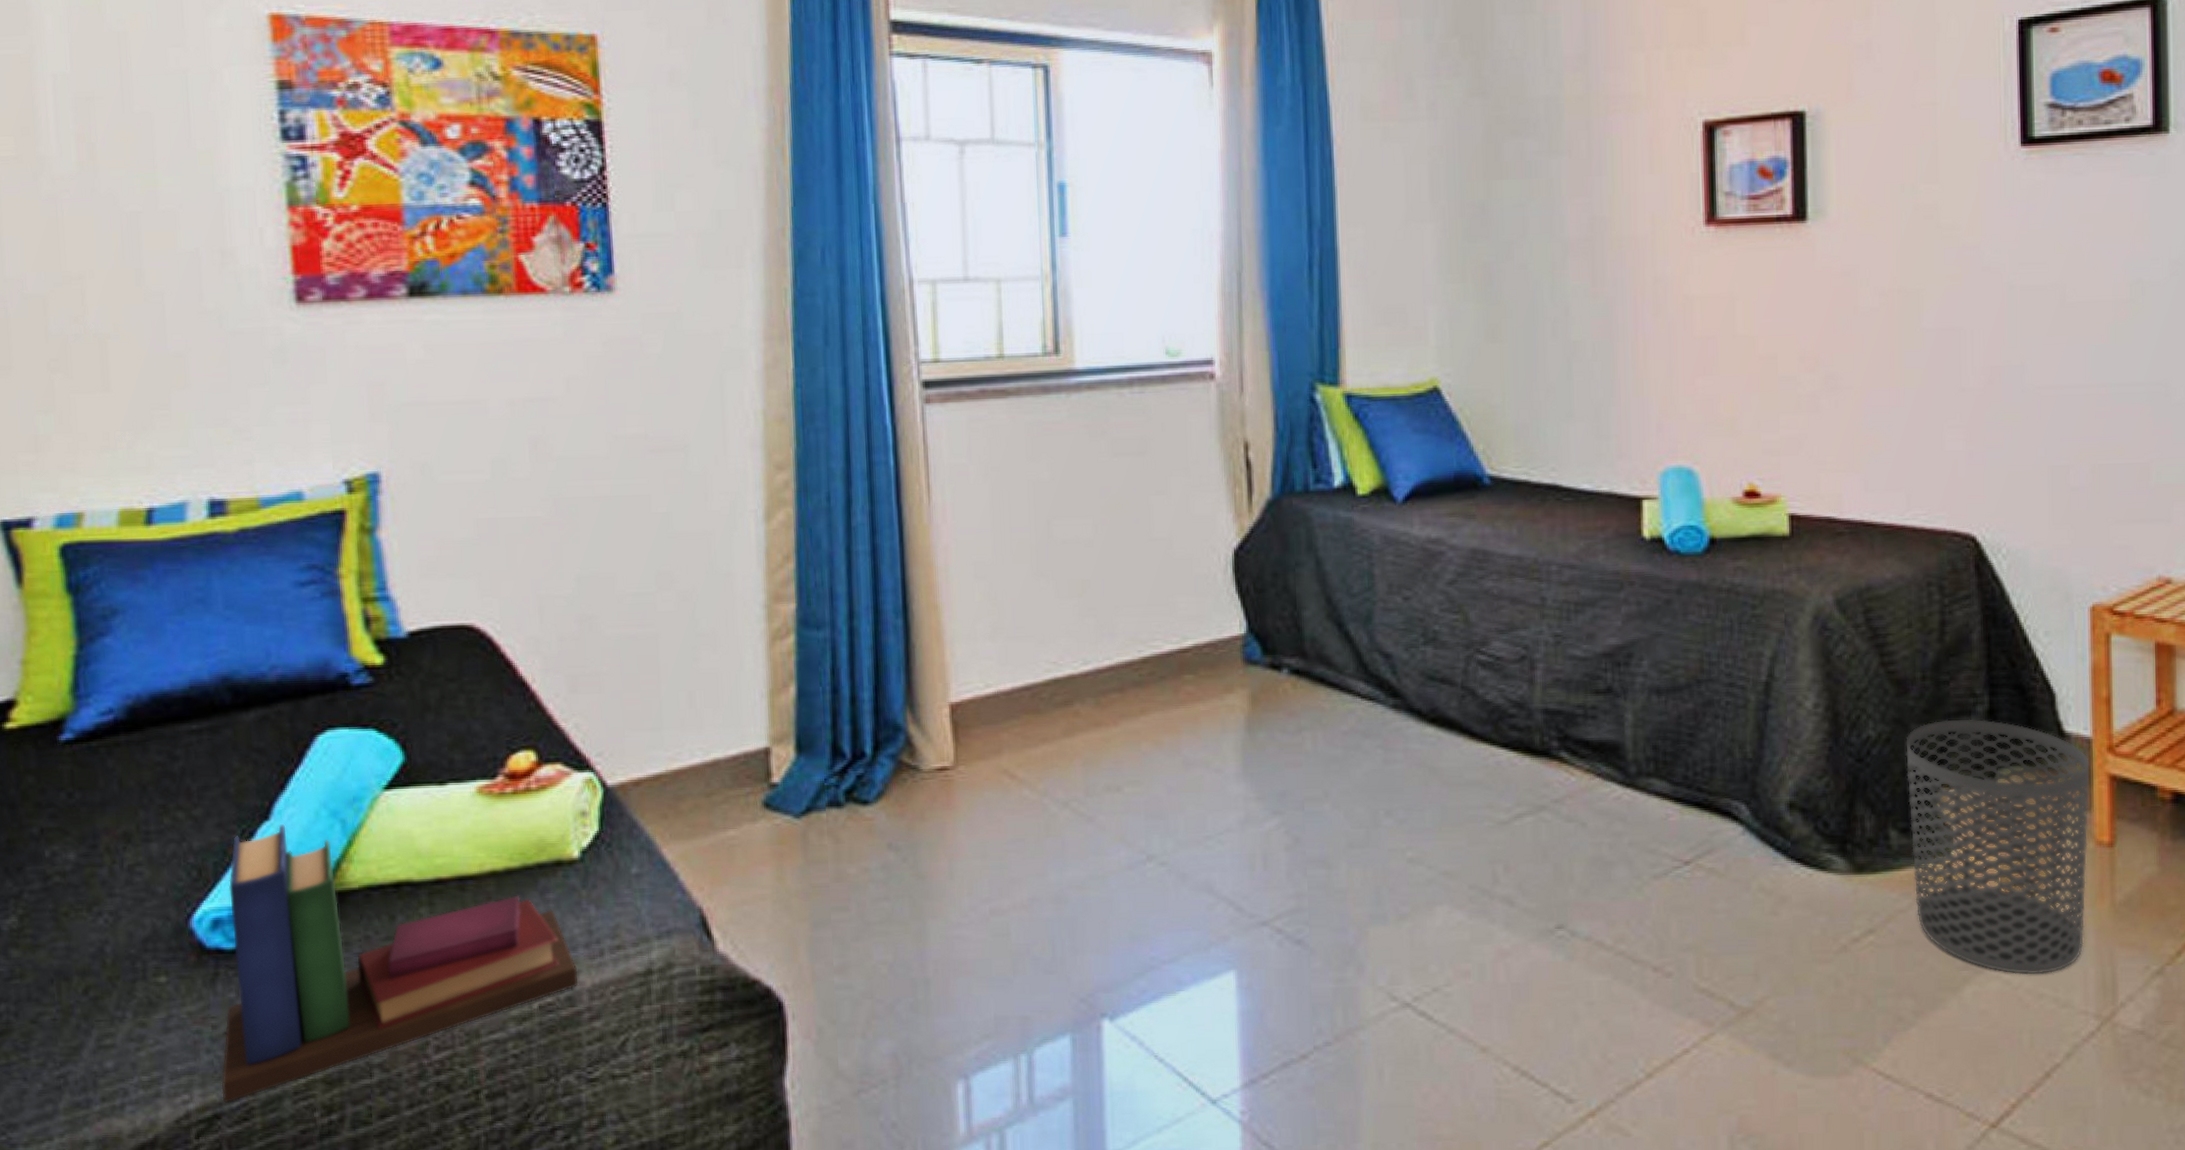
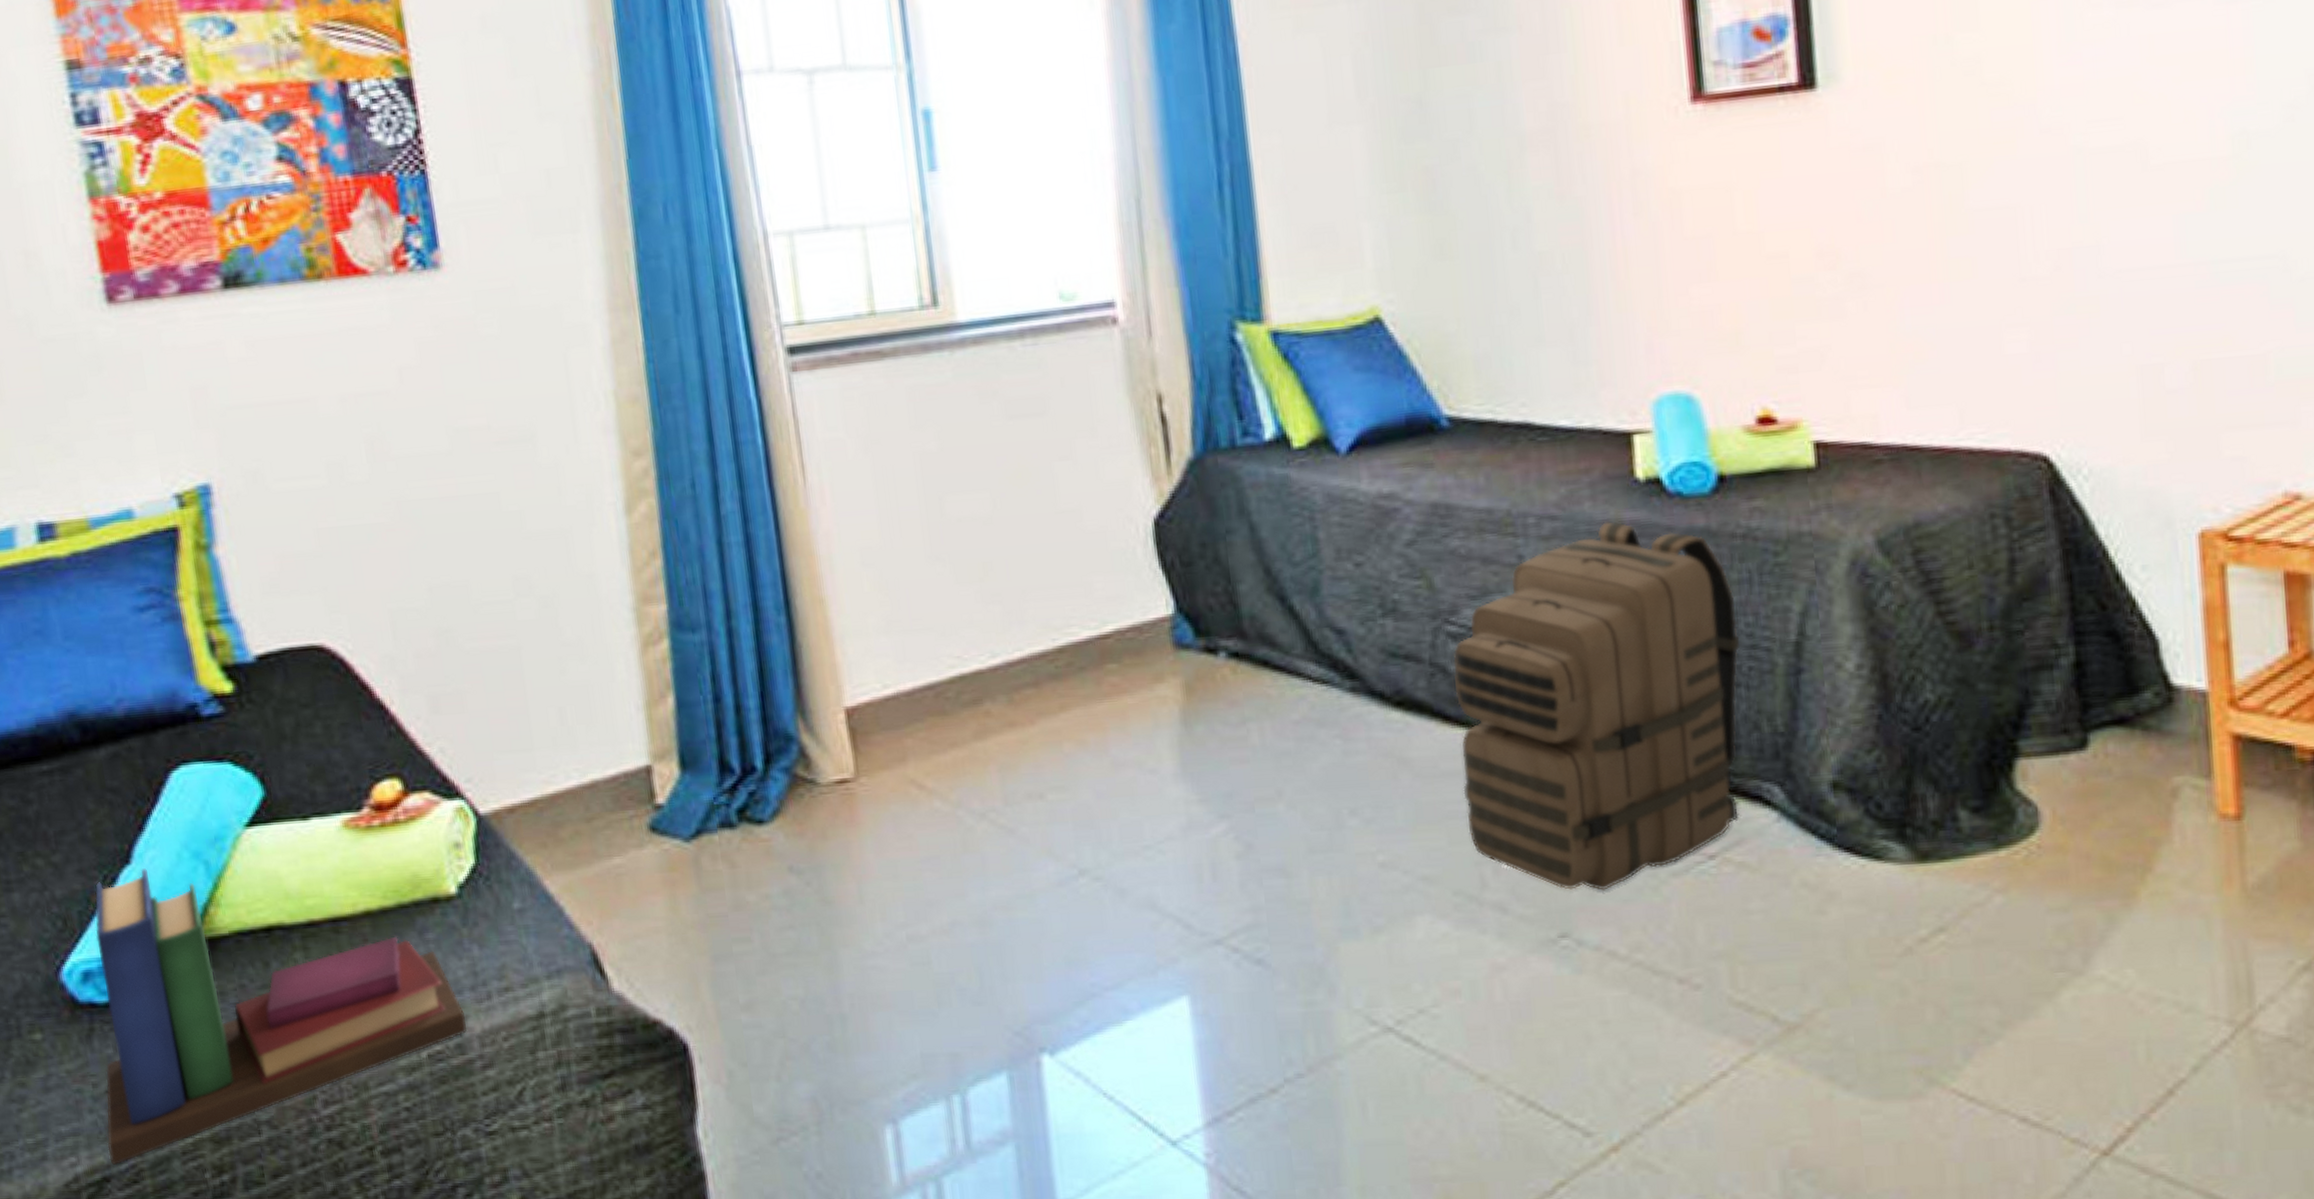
backpack: none [1481,572,1721,889] -> present [1453,521,1741,891]
waste bin: present [1906,719,2090,975] -> none [1972,674,2209,975]

